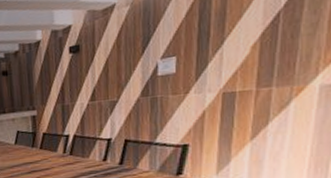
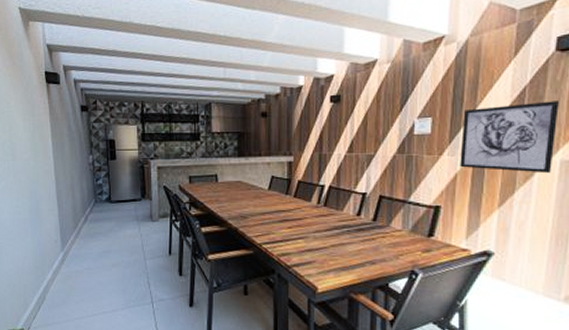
wall art: none [207,22,318,104] -> present [460,101,559,174]

